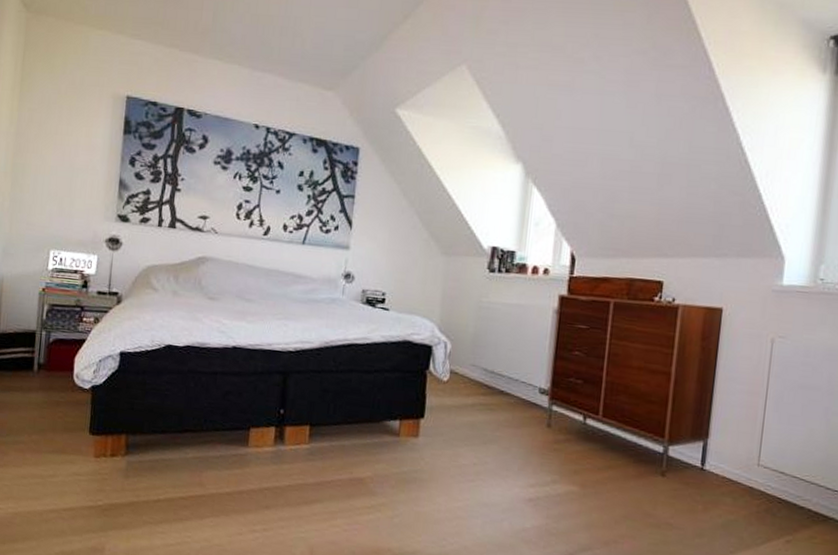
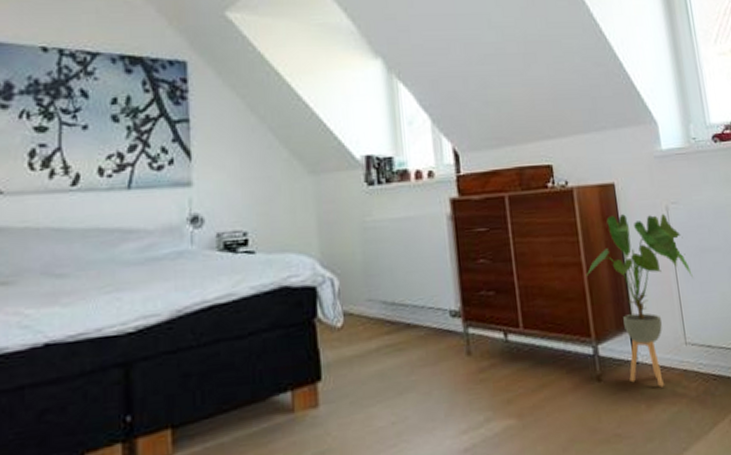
house plant: none [672,337,783,496] -> present [586,214,693,387]

